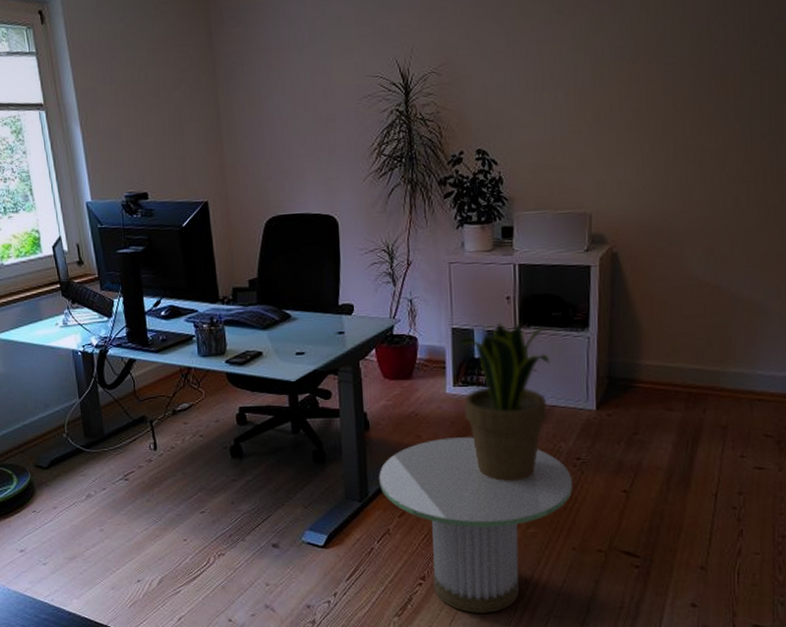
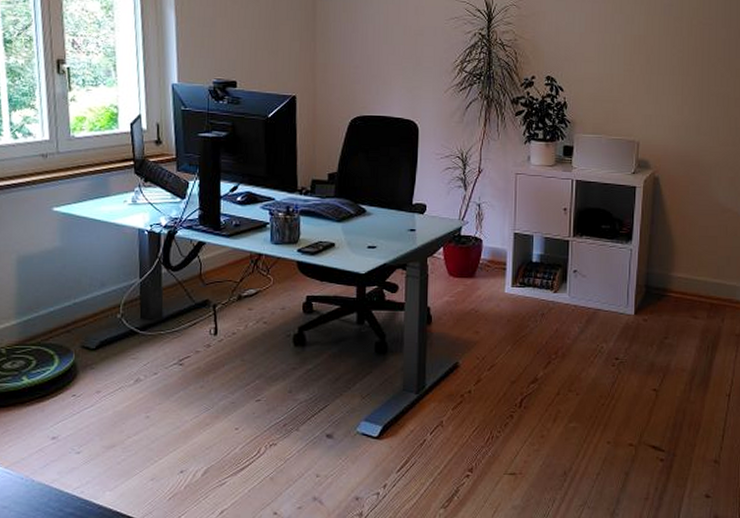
side table: present [379,437,572,613] -> none [437,334,610,505]
potted plant: present [457,323,550,481] -> none [518,231,598,377]

